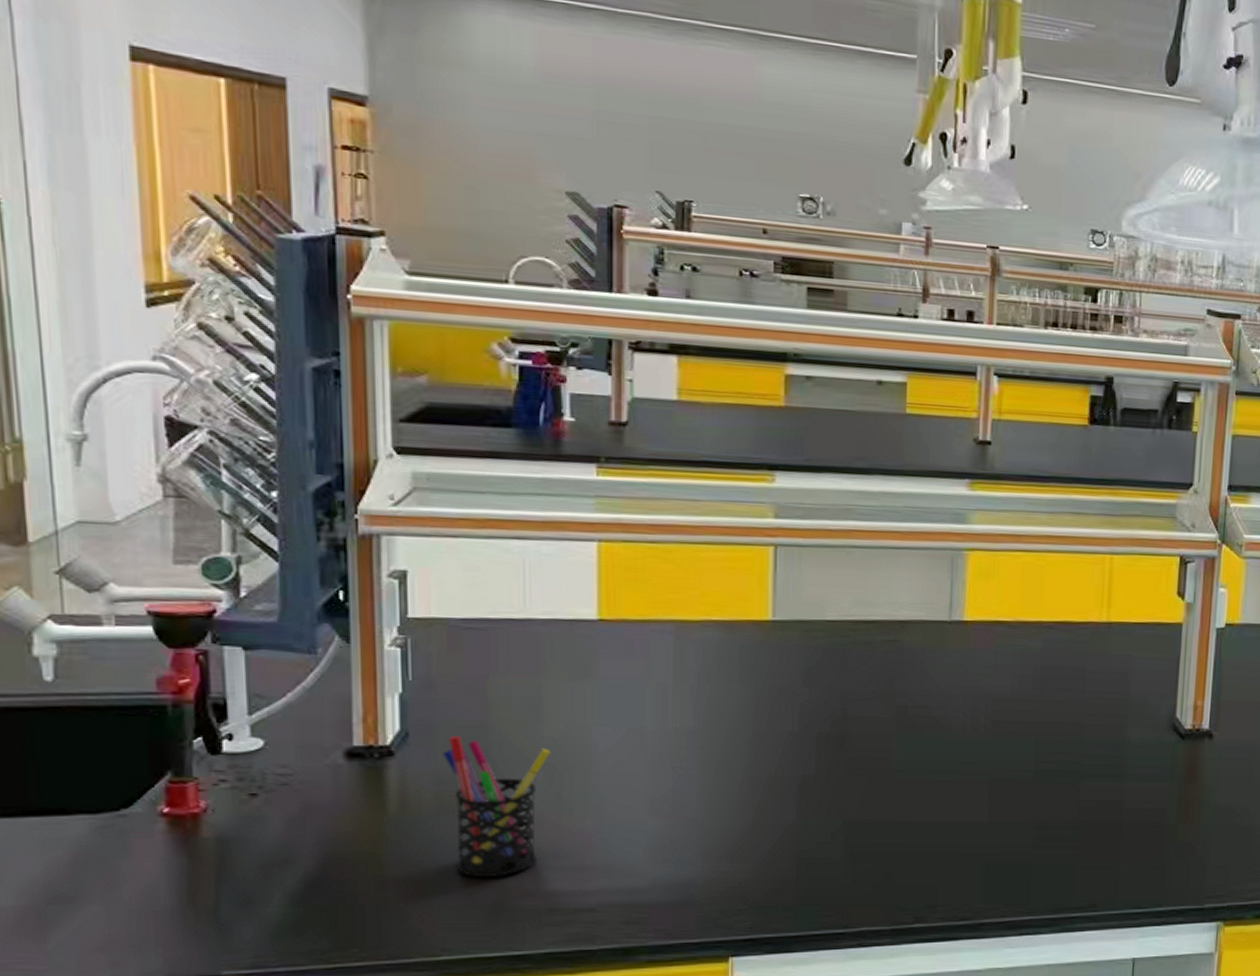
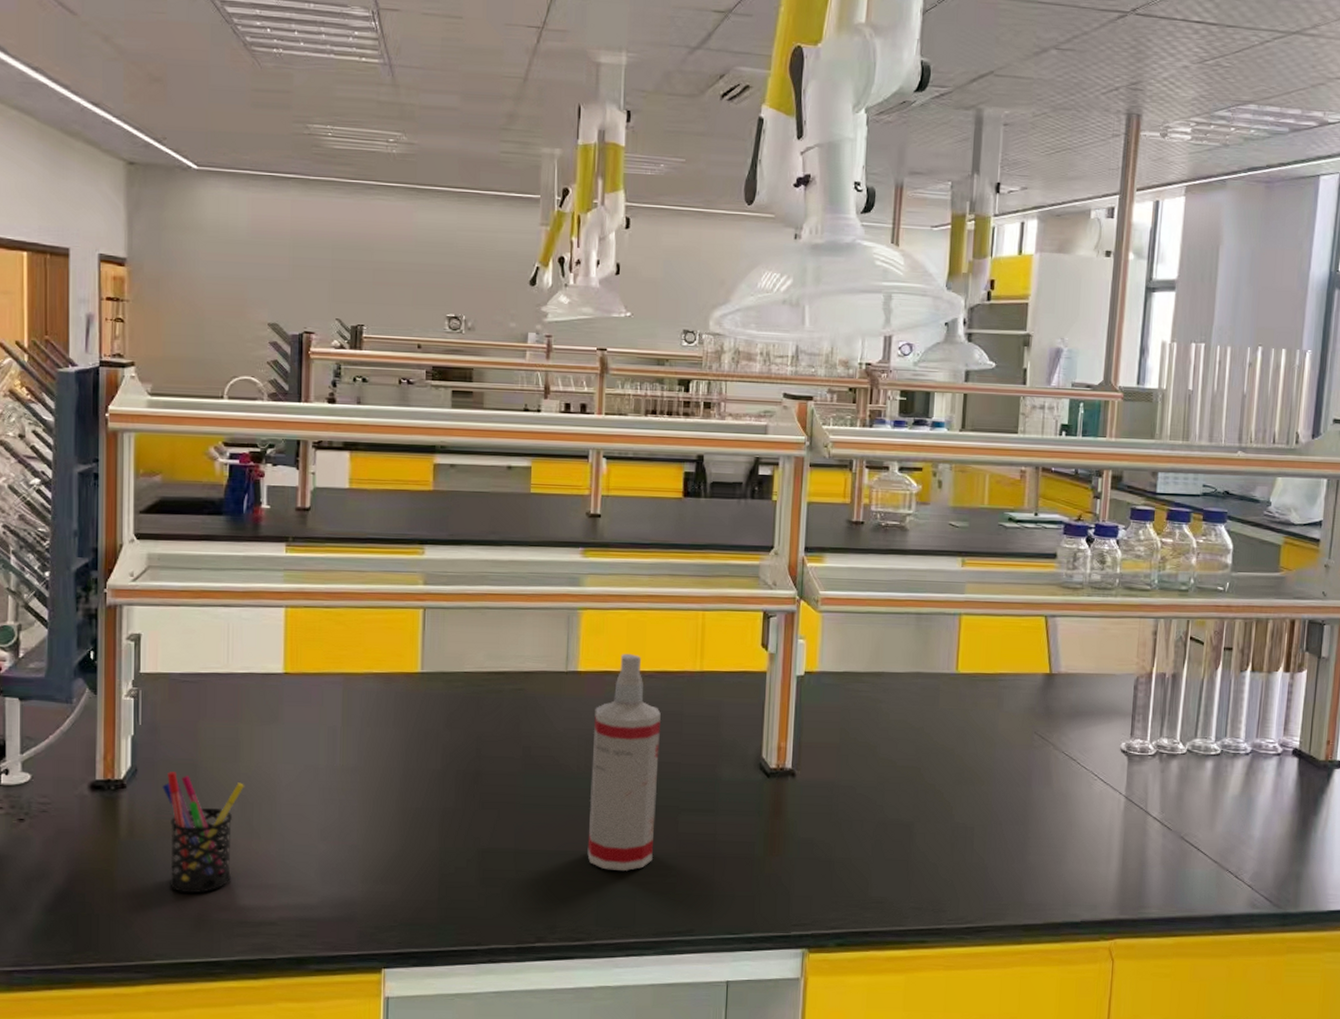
spray bottle: none [974,602,1062,842] -> present [587,654,662,871]

